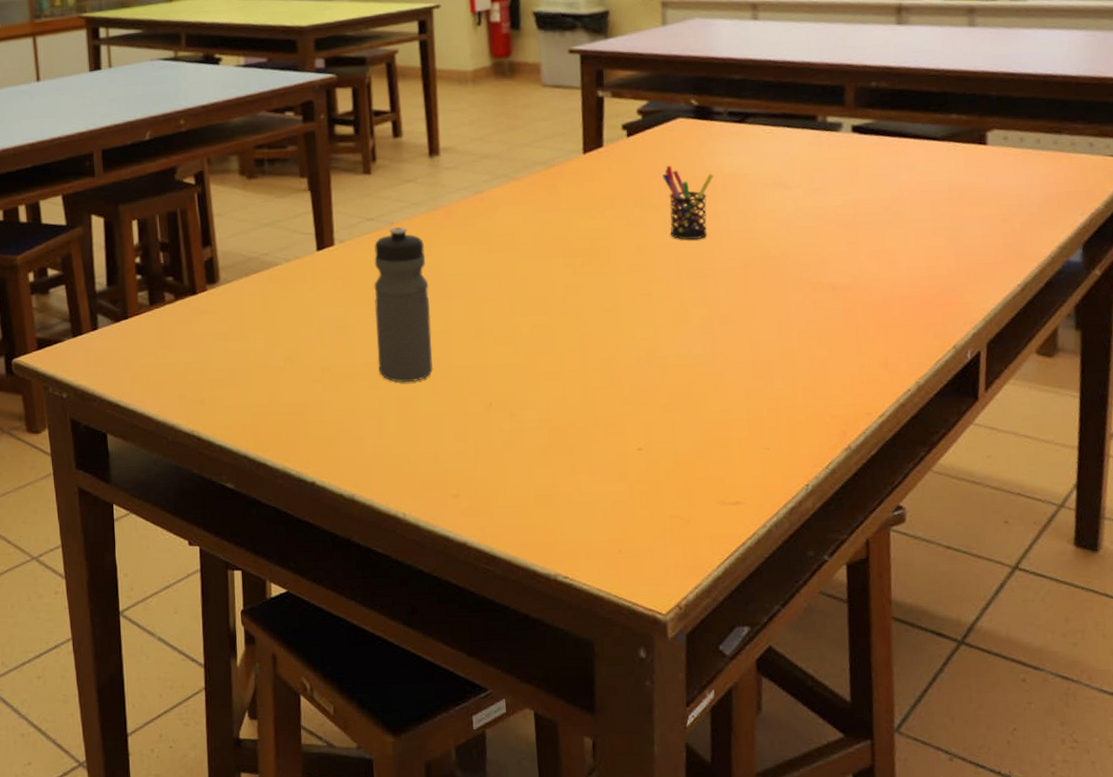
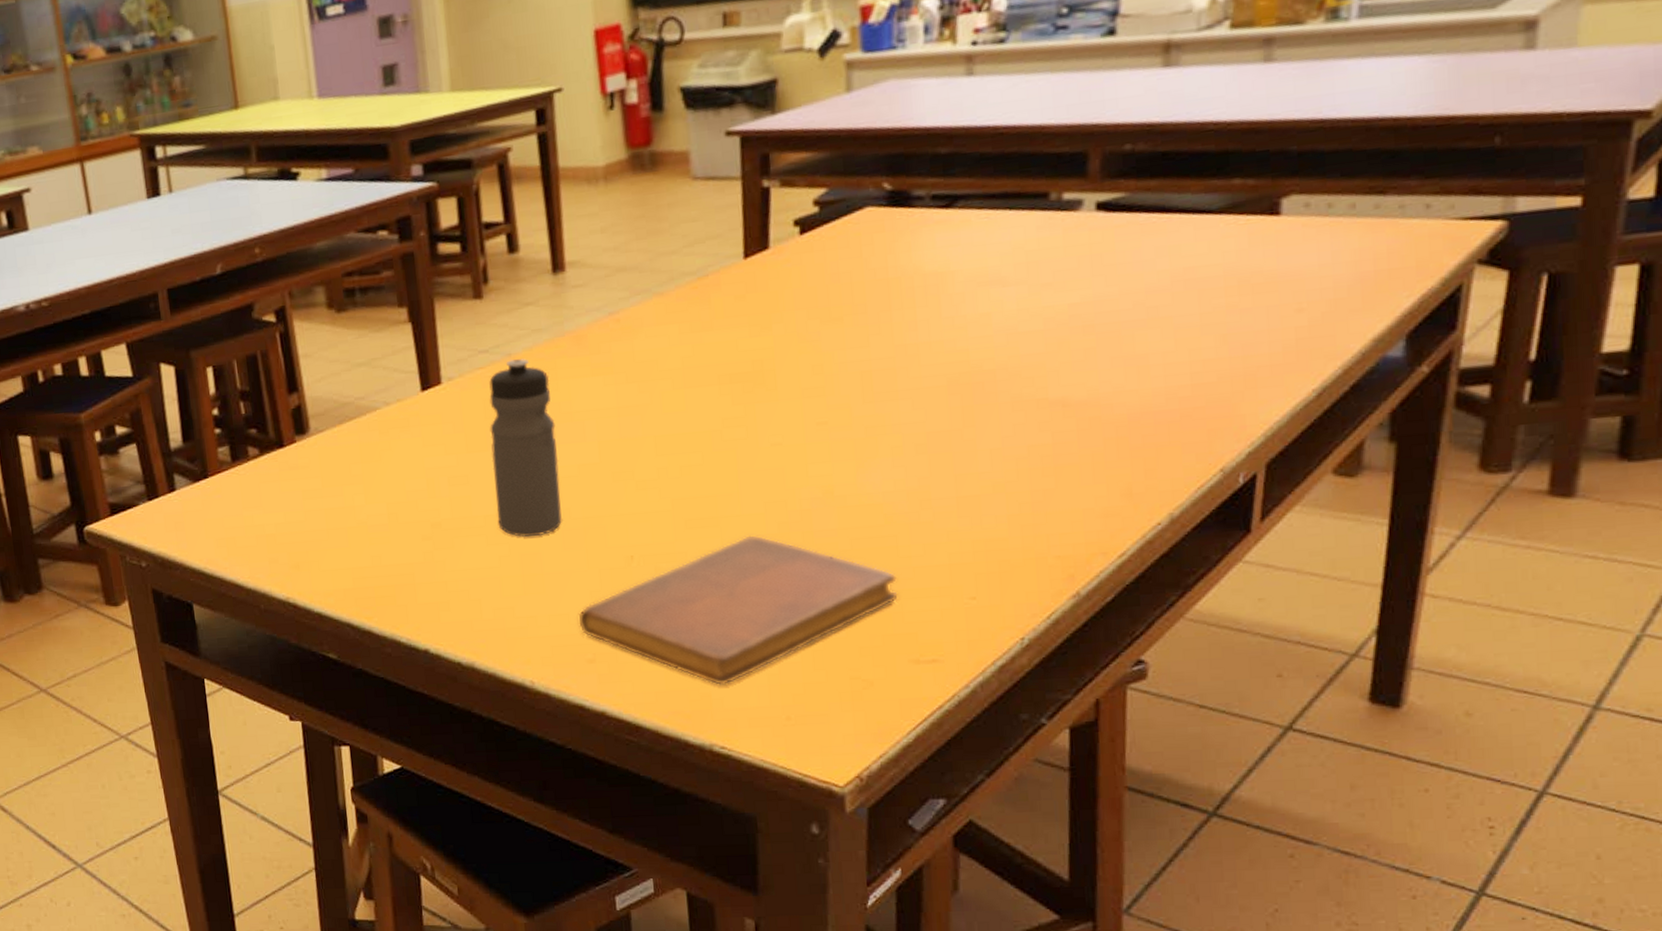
notebook: none [444,388,708,521] -> present [577,535,898,686]
pen holder: present [662,165,713,240] -> none [845,266,911,356]

